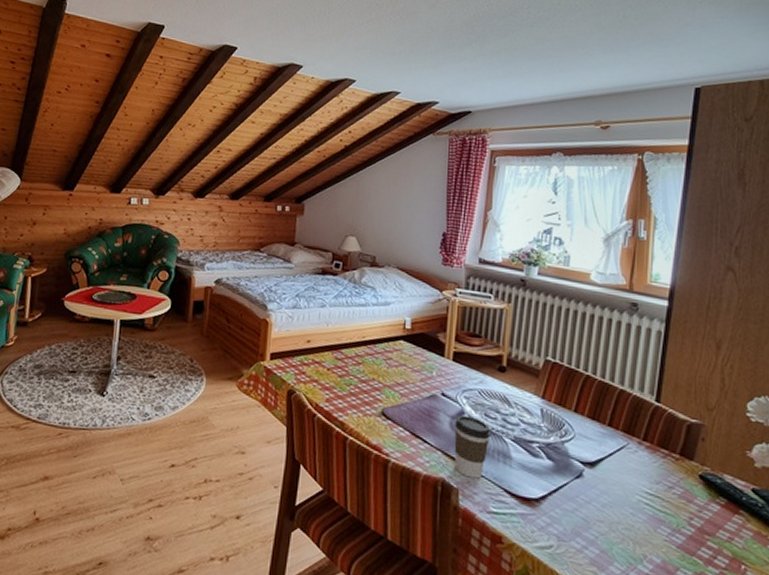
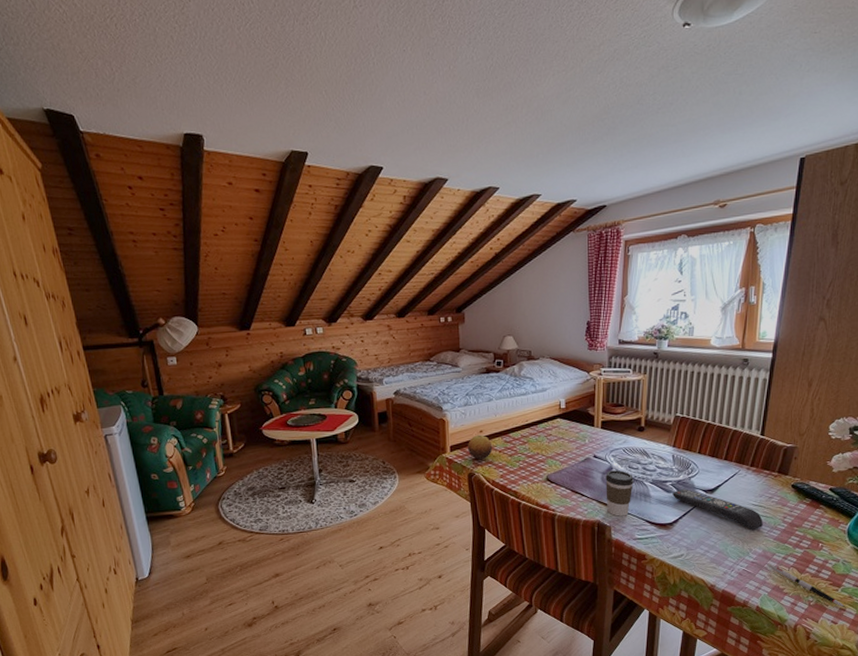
fruit: none [291,344,320,376] -> present [468,435,493,460]
remote control: none [540,455,661,530] -> present [673,489,763,531]

